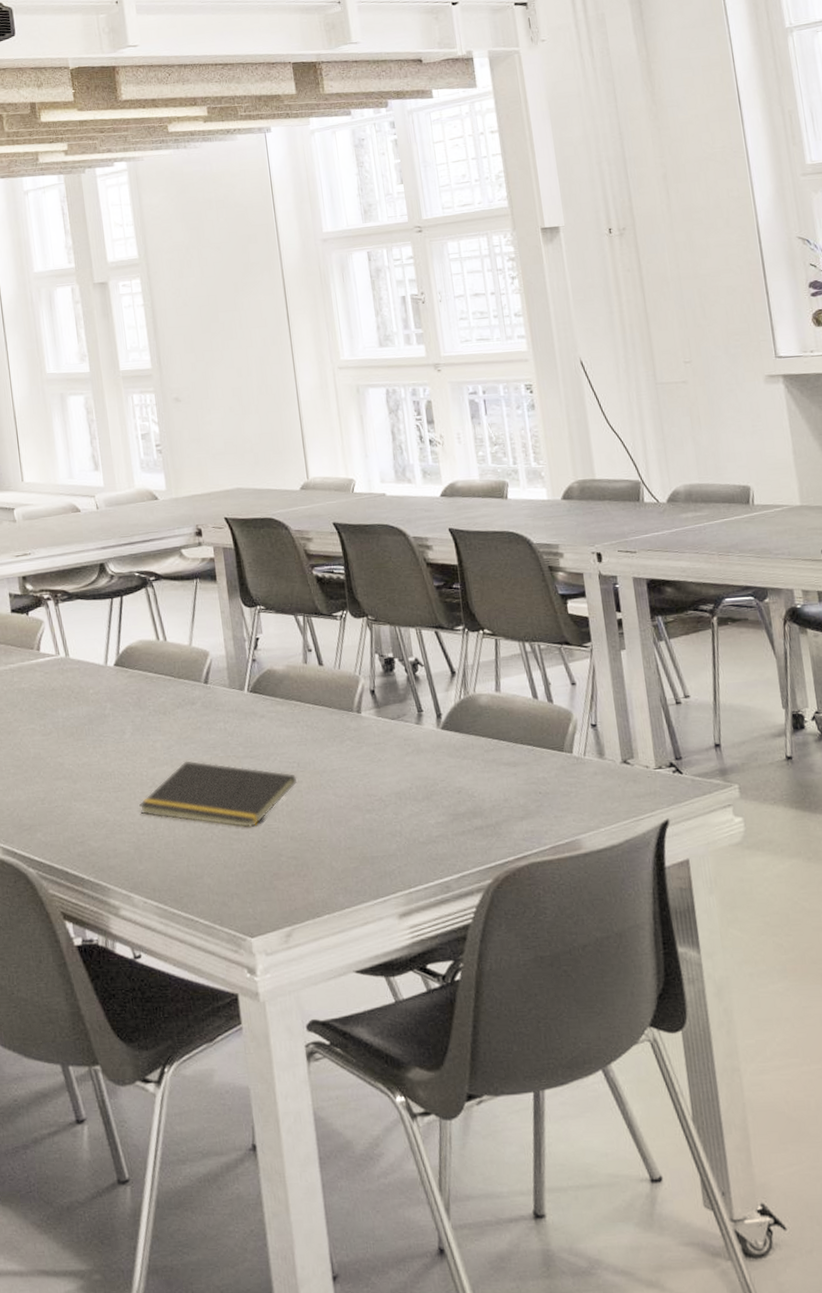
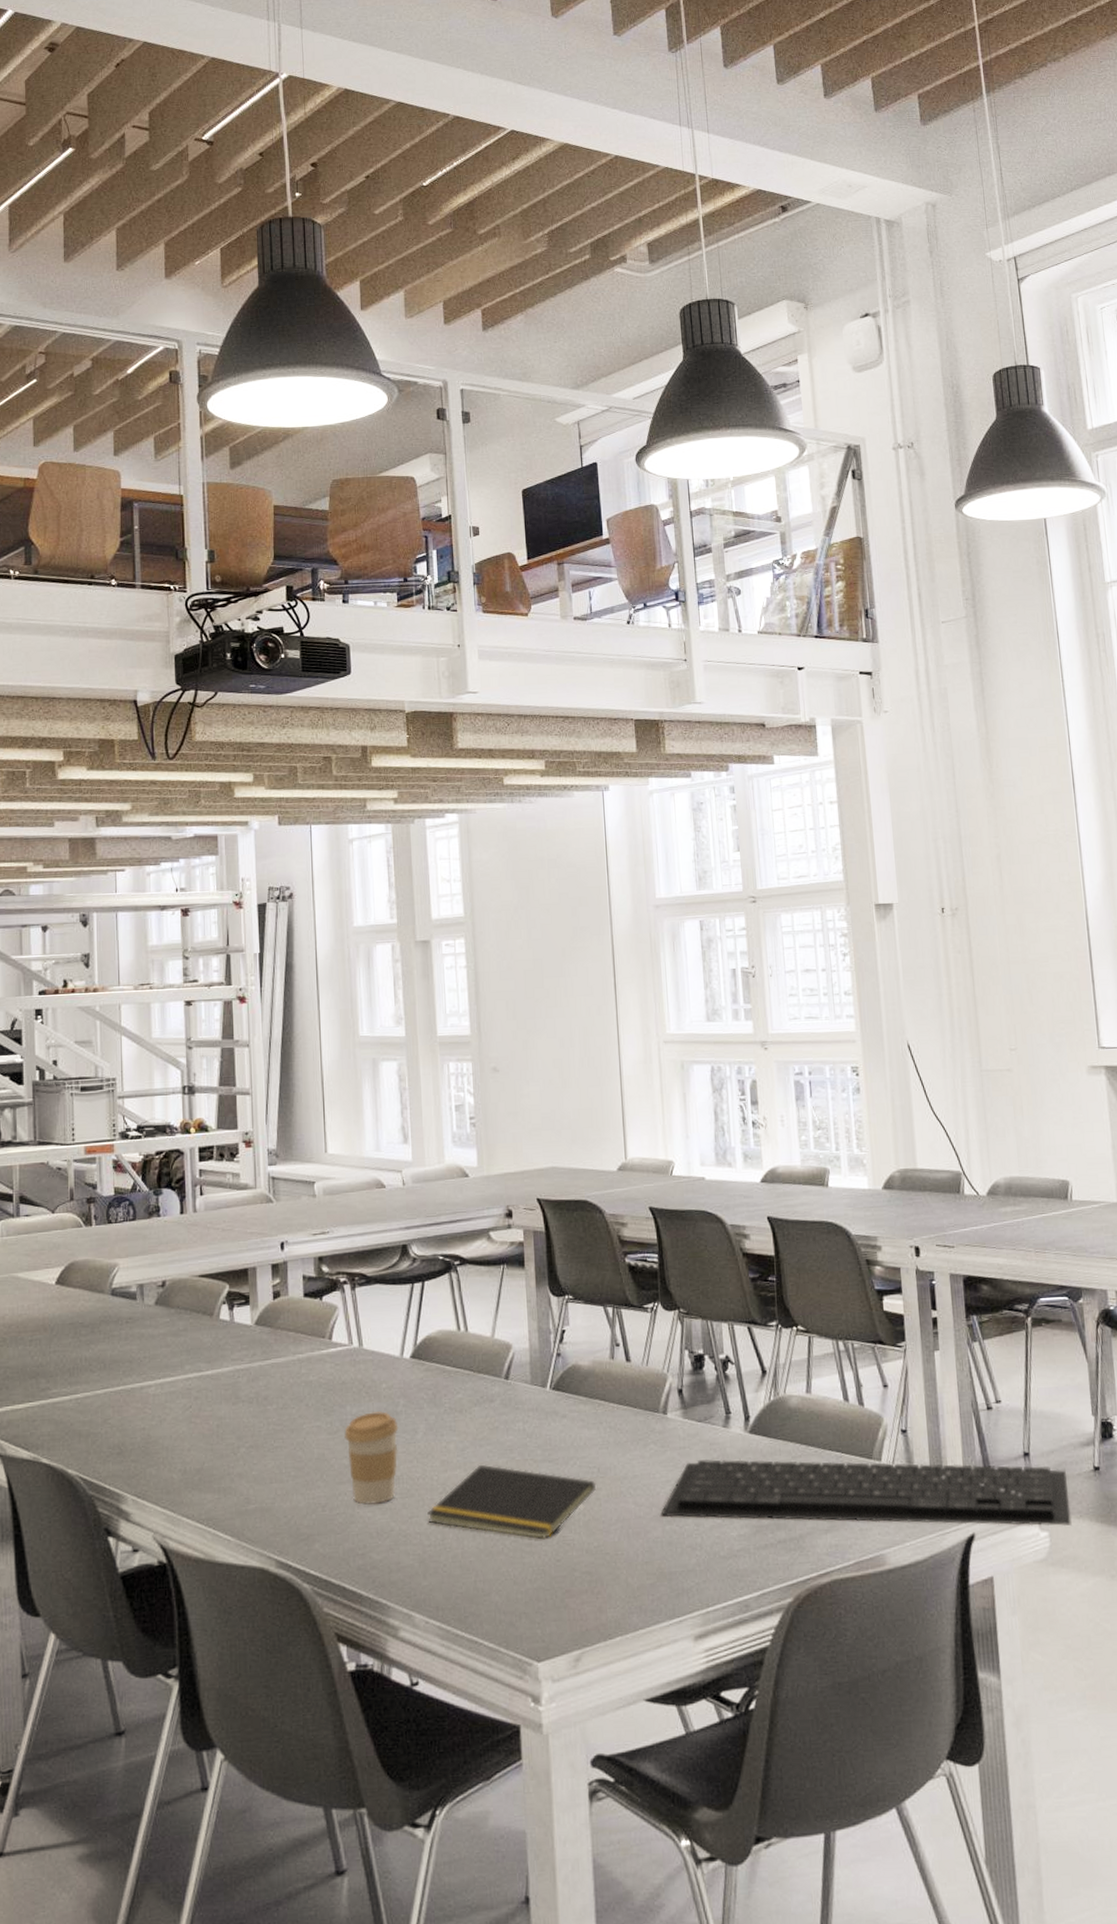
coffee cup: none [57,714,109,798] -> present [344,1411,399,1505]
keyboard: none [360,753,766,812] -> present [660,1459,1072,1526]

